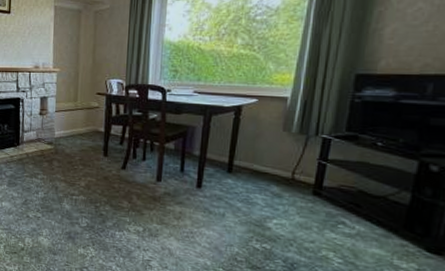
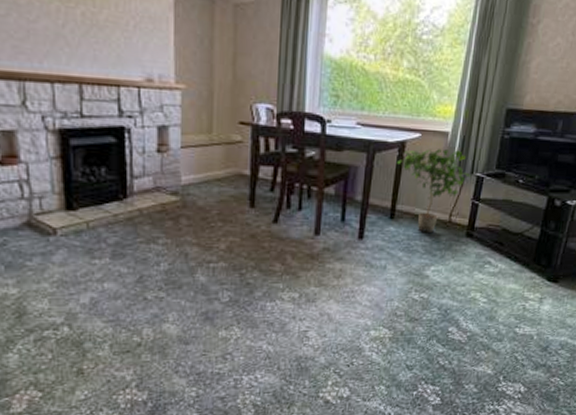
potted plant: none [233,112,317,189] -> present [396,149,472,234]

